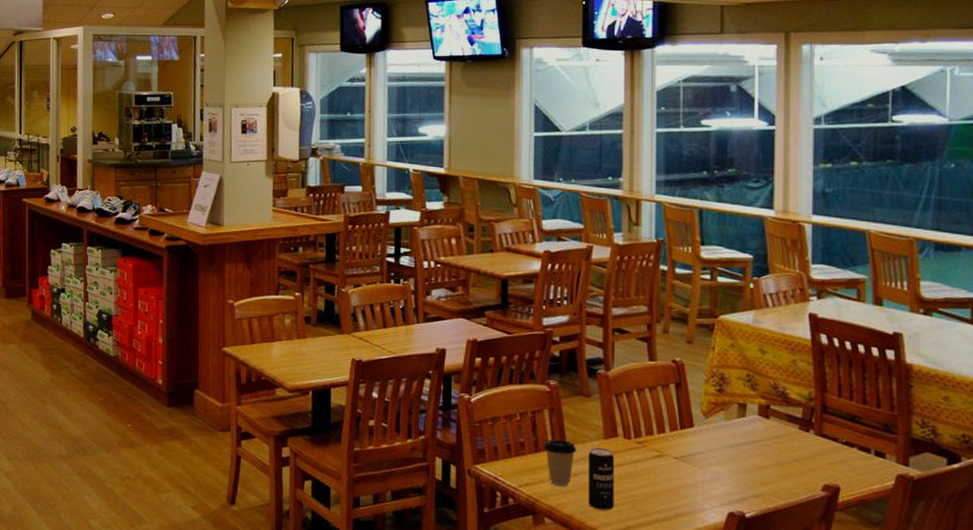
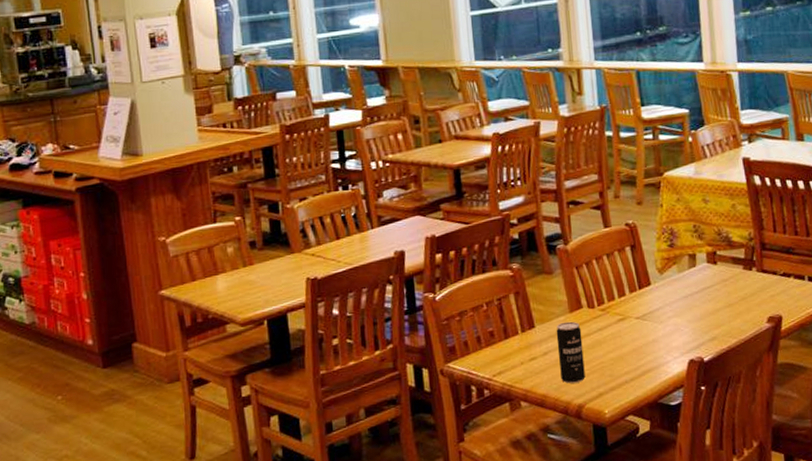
coffee cup: present [543,439,577,488] -> none [512,321,545,369]

